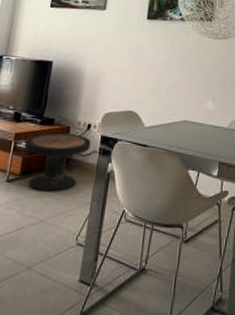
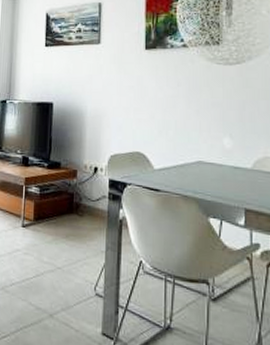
side table: present [24,133,91,192] -> none [35,177,99,239]

